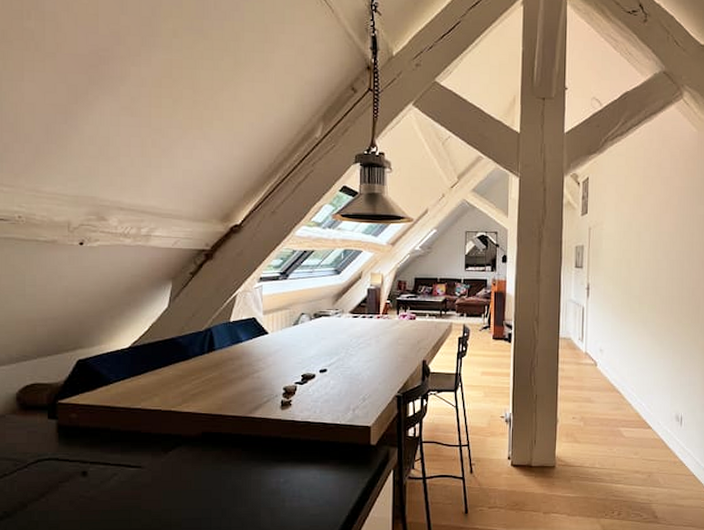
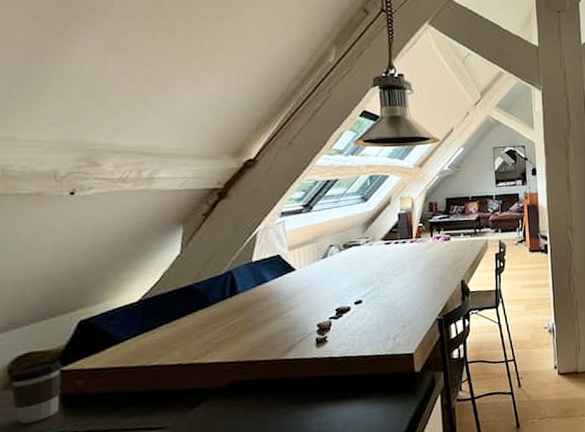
coffee cup: none [16,392,61,446] -> present [8,359,63,424]

